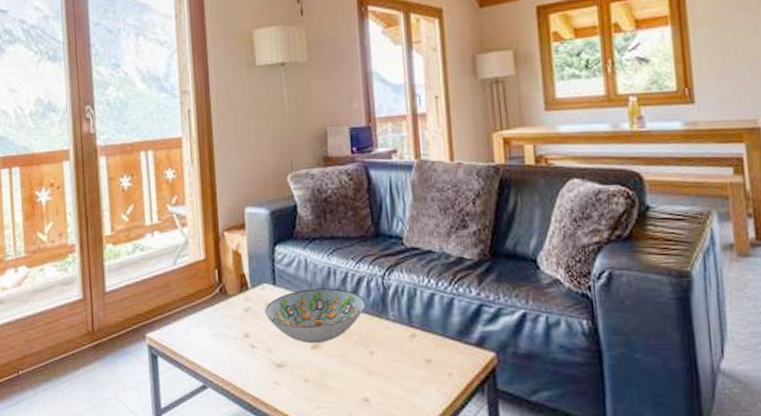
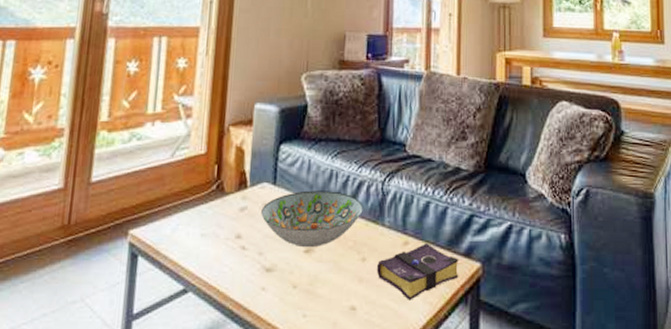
book: none [386,334,473,391] -> present [377,242,459,300]

